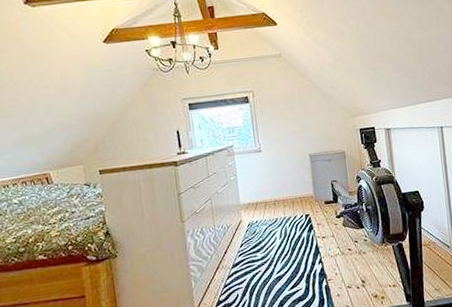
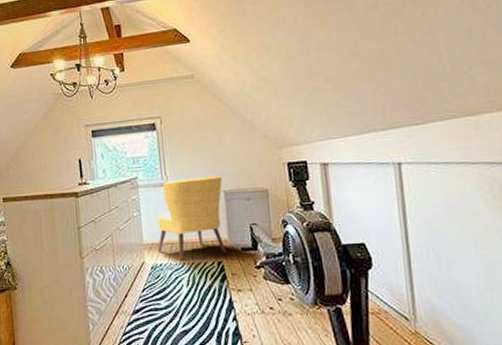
chair: none [253,141,312,217] -> present [158,175,226,261]

